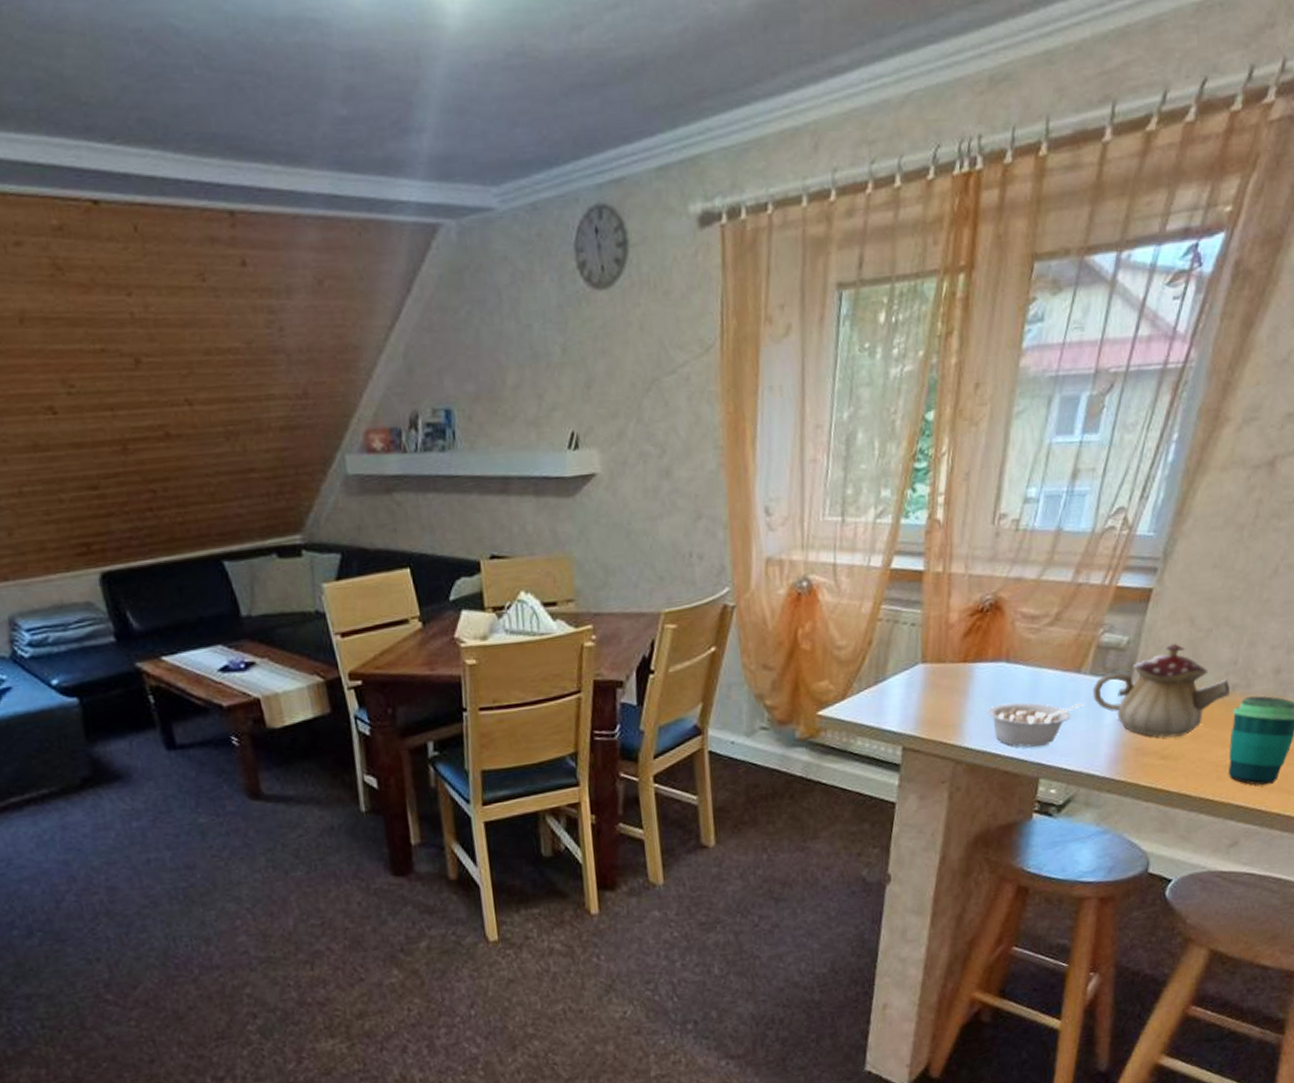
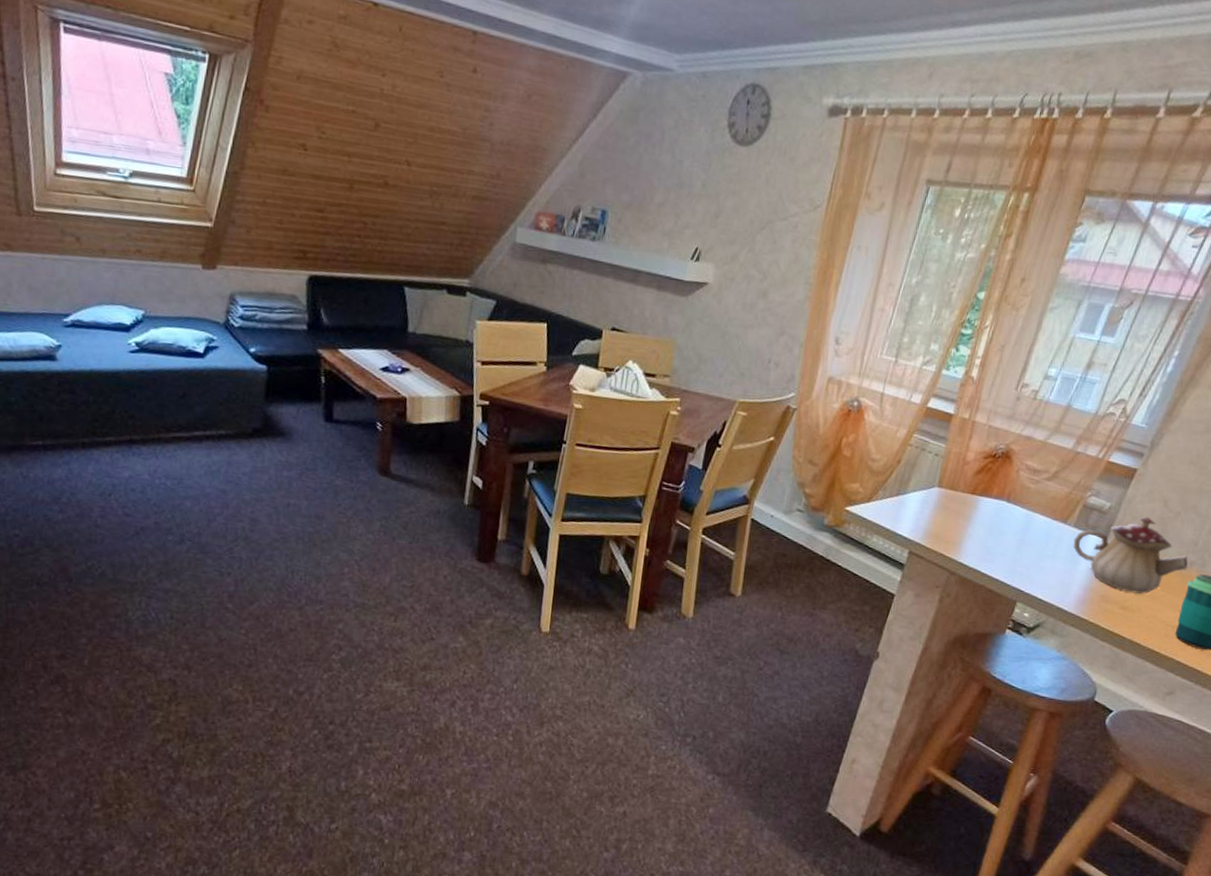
legume: present [987,701,1085,748] -> none [983,534,1066,577]

